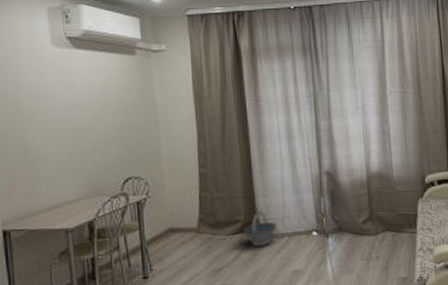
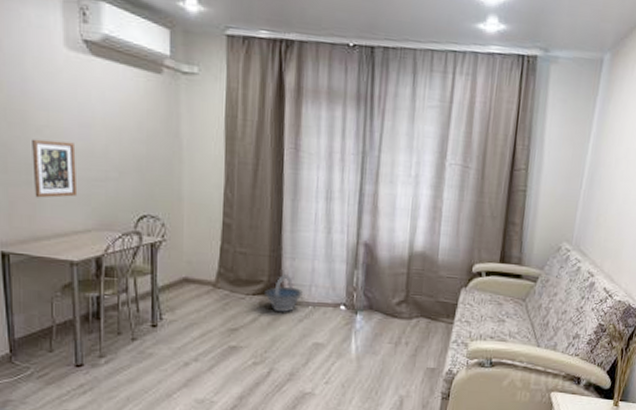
picture frame: none [27,124,69,177] -> present [32,139,78,198]

